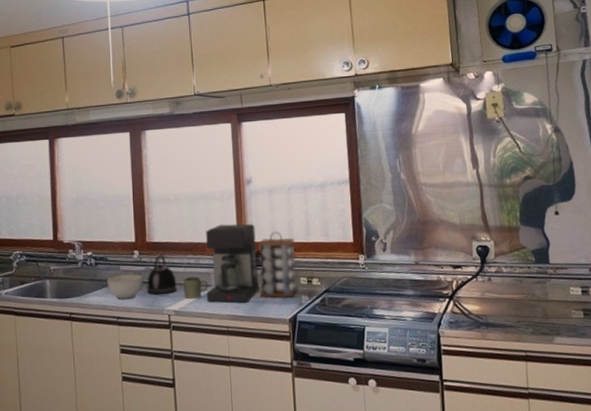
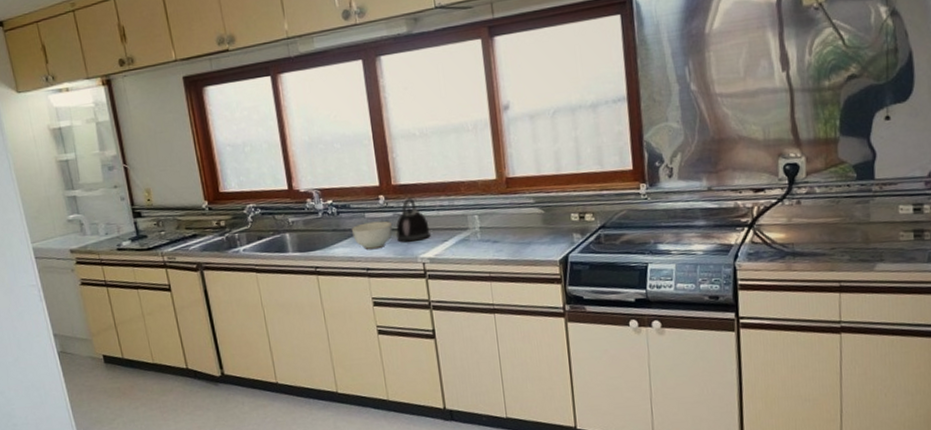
mug: present [183,276,208,300] -> none [437,219,465,245]
coffee maker: present [206,224,259,303] -> none [459,156,524,247]
spice rack: present [257,231,297,298] -> none [519,162,568,238]

